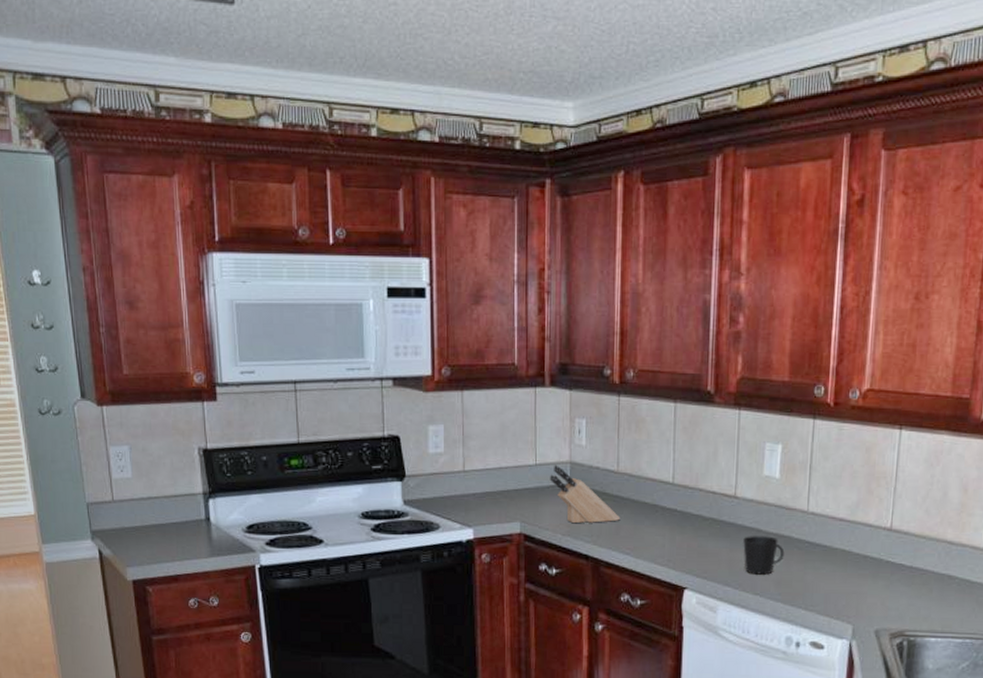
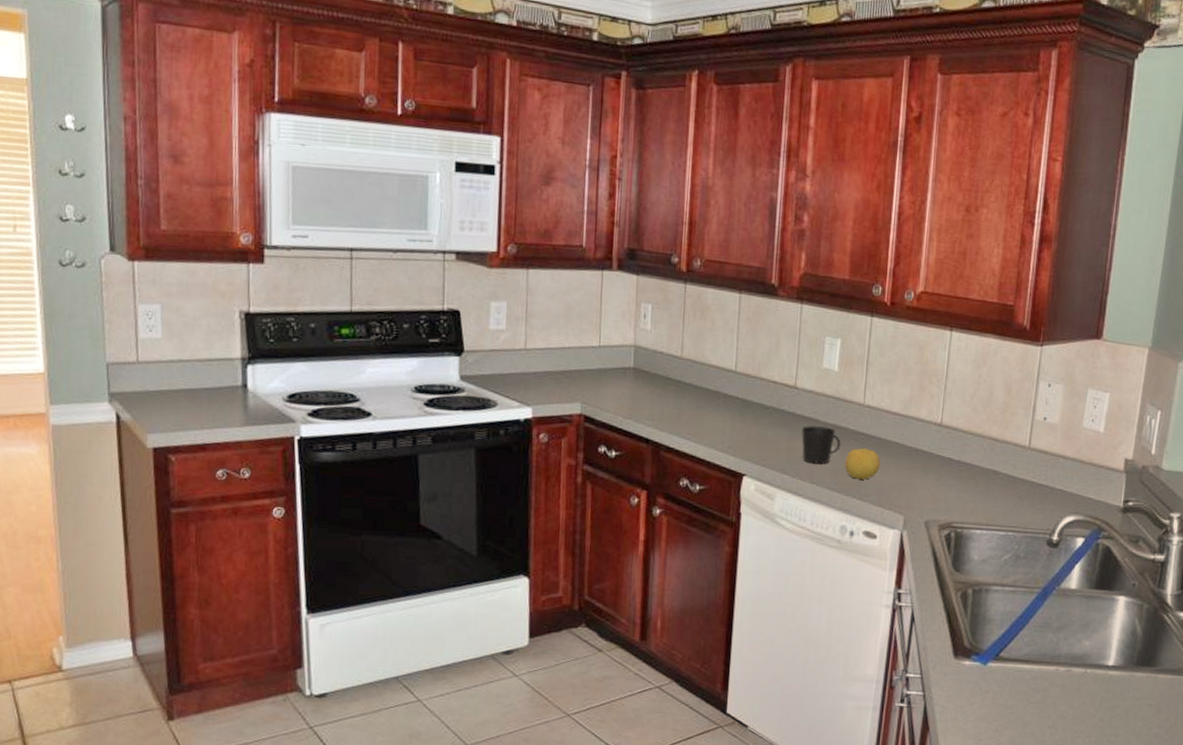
knife block: present [550,464,621,524] -> none [613,347,683,407]
fruit: none [789,557,827,589] -> present [844,448,881,480]

